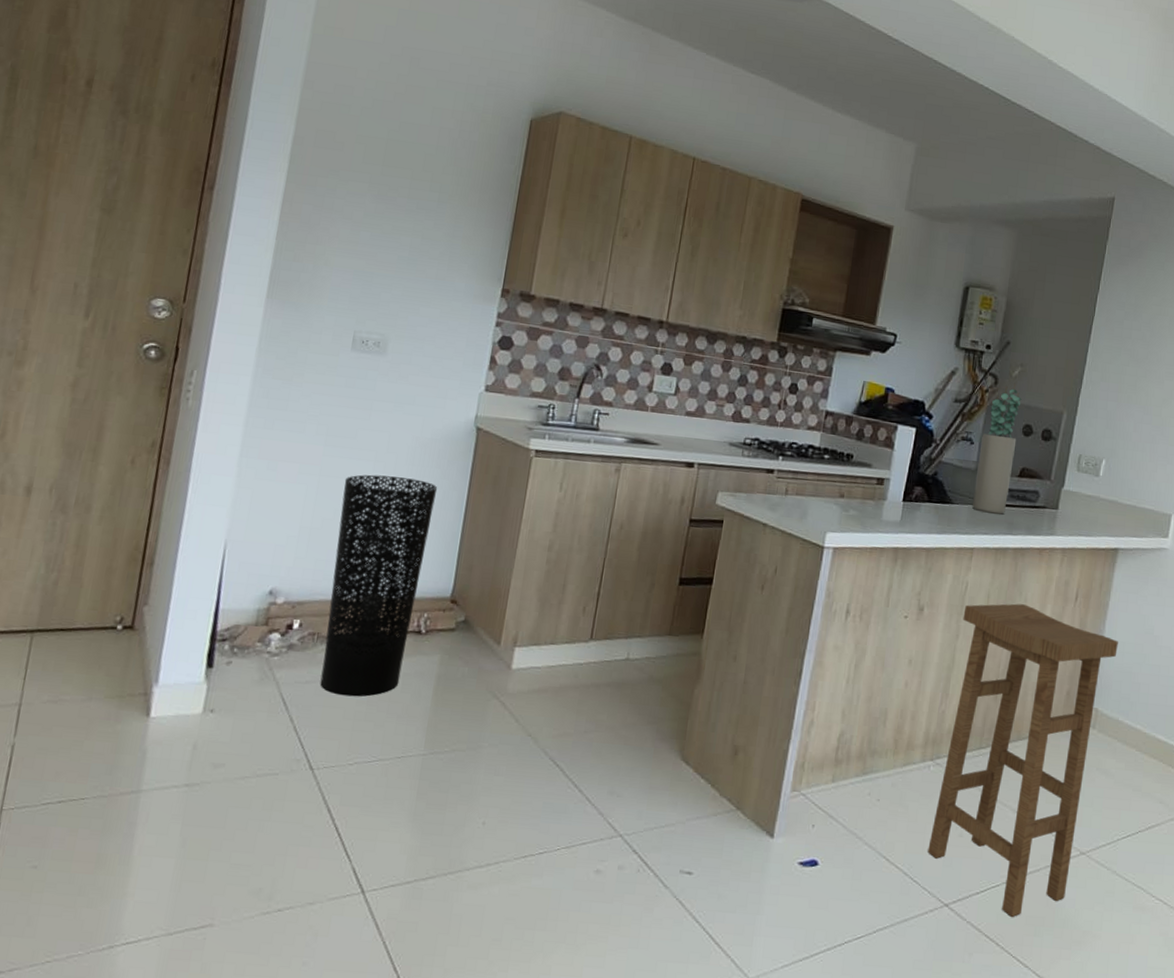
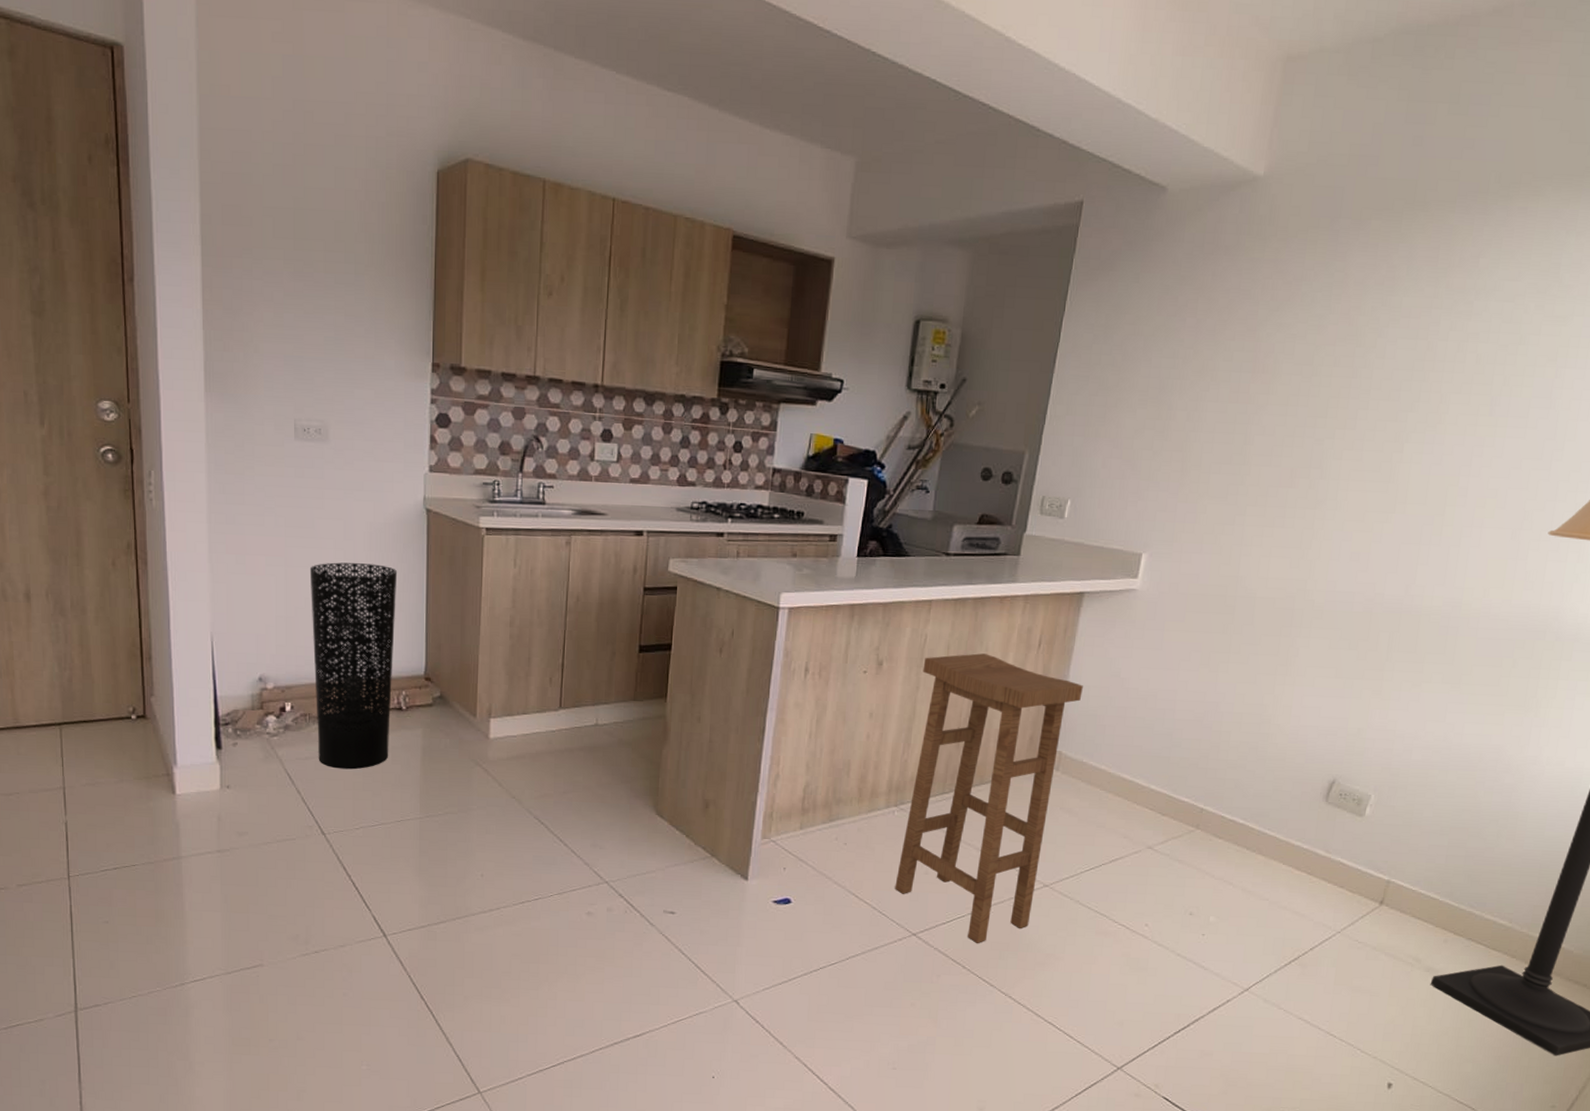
vase: present [972,383,1022,515] -> none [929,424,980,565]

